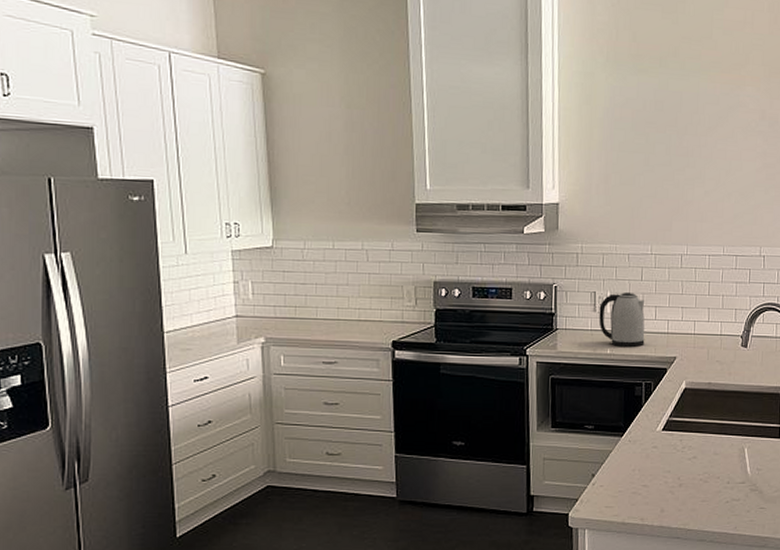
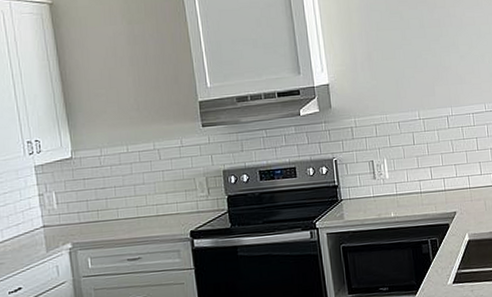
kettle: present [599,293,645,348] -> none [378,157,425,210]

